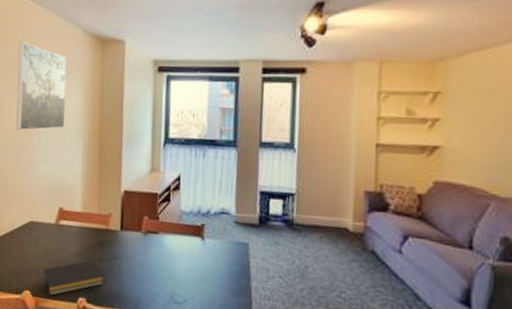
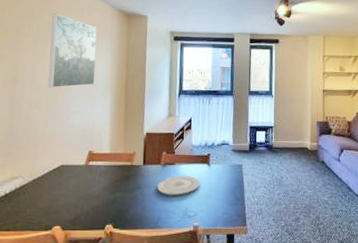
notepad: present [43,259,104,296] -> none [72,192,128,227]
plate: none [136,248,192,274] -> present [156,176,200,196]

